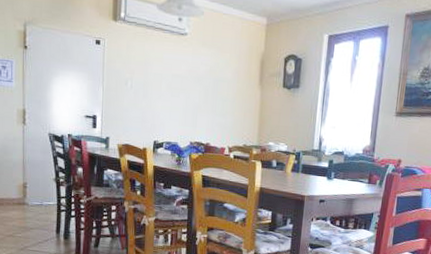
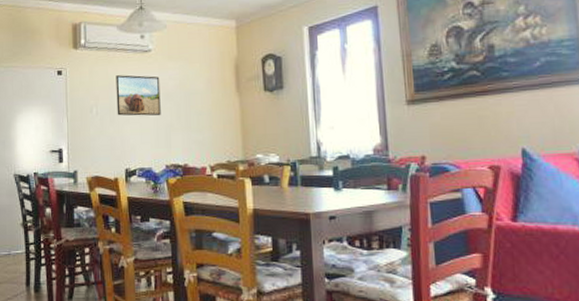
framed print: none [150,53,193,96] -> present [116,75,161,116]

